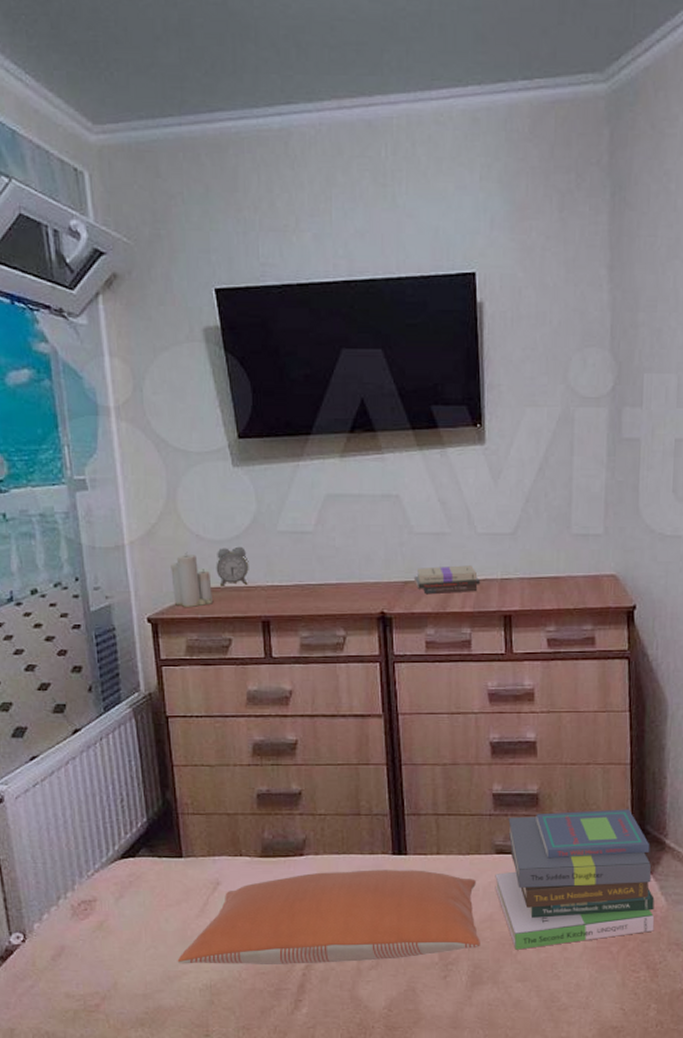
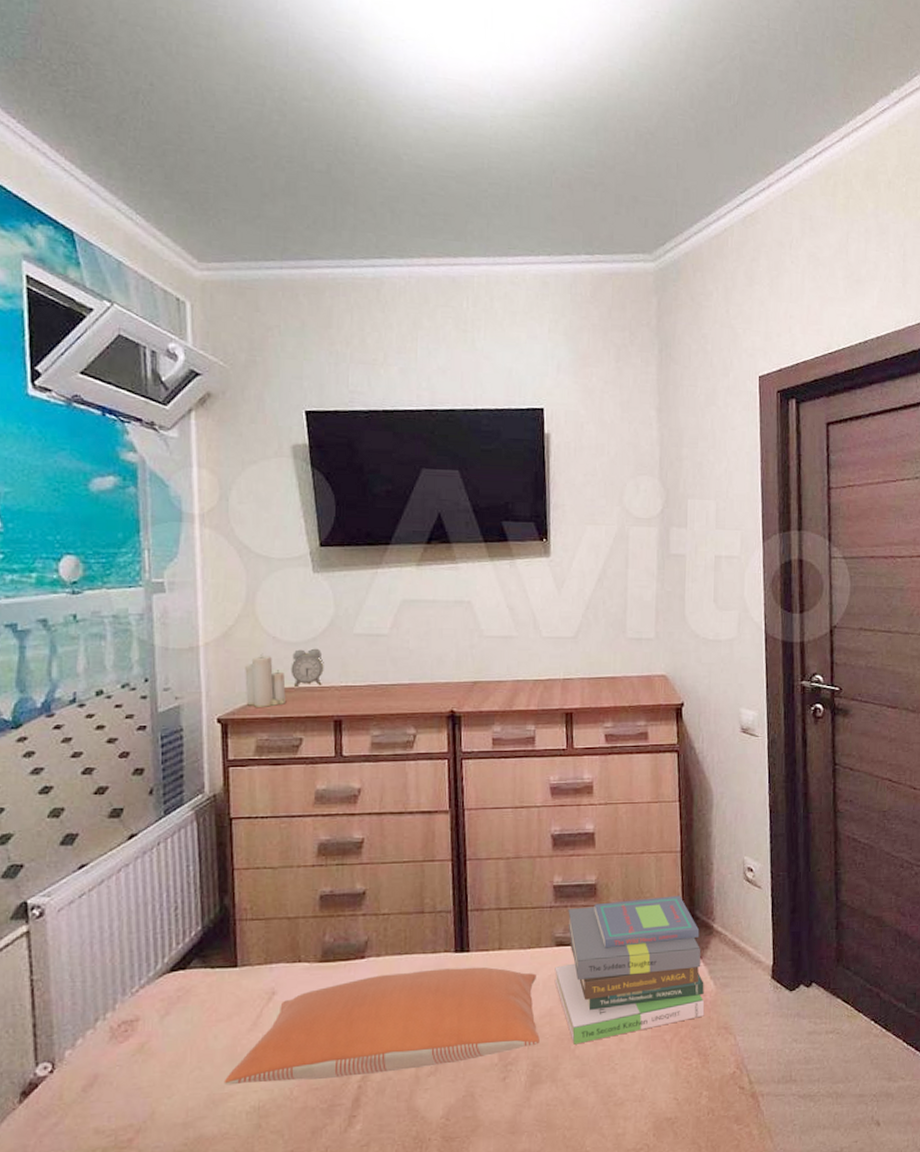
books: present [413,565,481,595] -> none [482,666,545,694]

